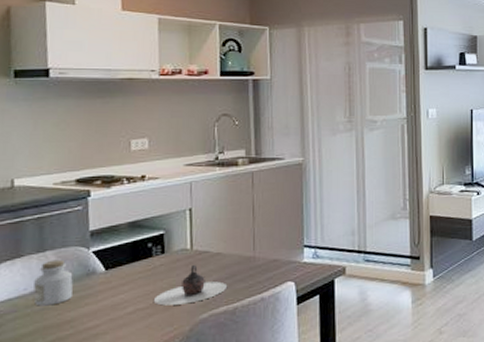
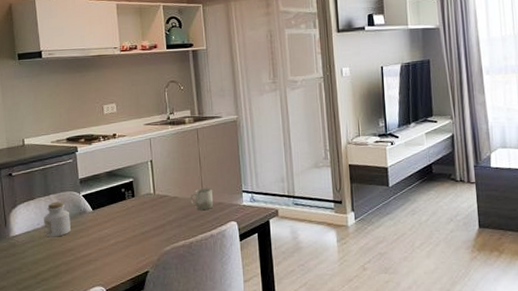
teapot: present [154,264,228,306] -> none [130,206,184,239]
cup: none [238,242,268,269] -> present [190,187,214,211]

